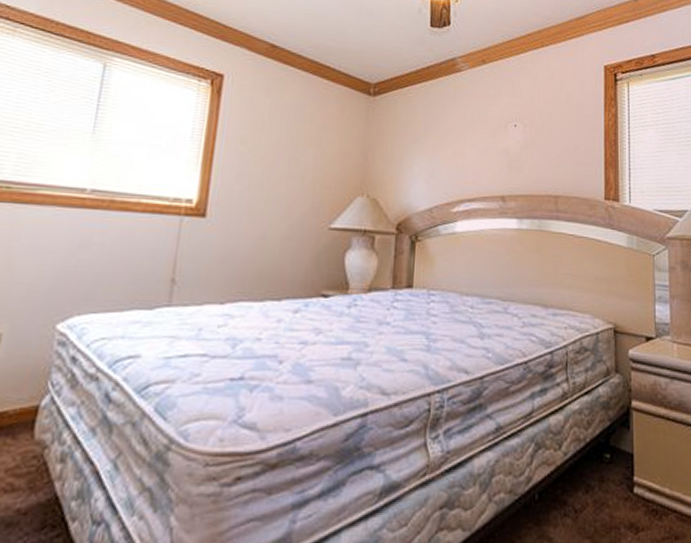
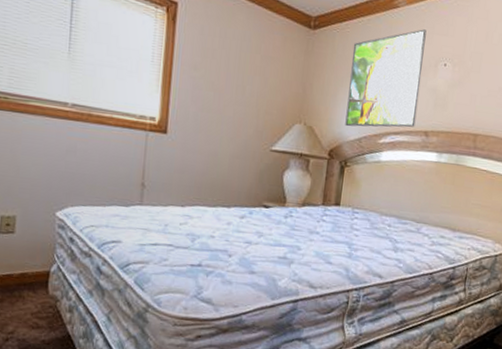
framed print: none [413,91,492,196] -> present [345,29,427,128]

